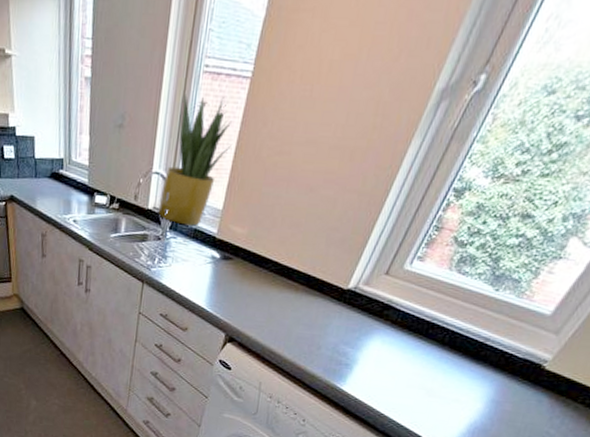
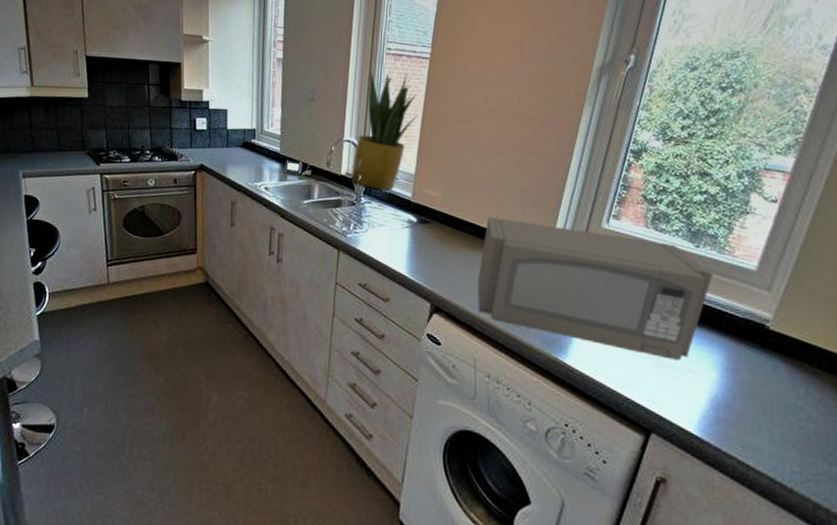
microwave: none [269,254,506,392] -> present [478,216,713,360]

